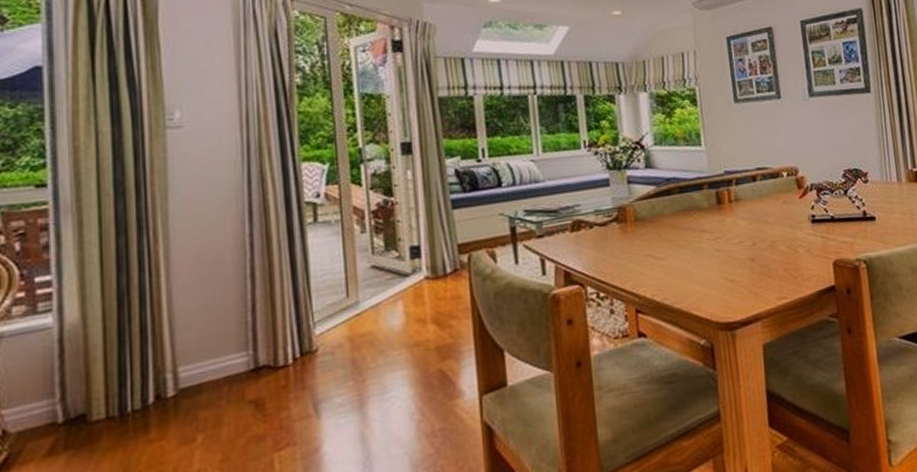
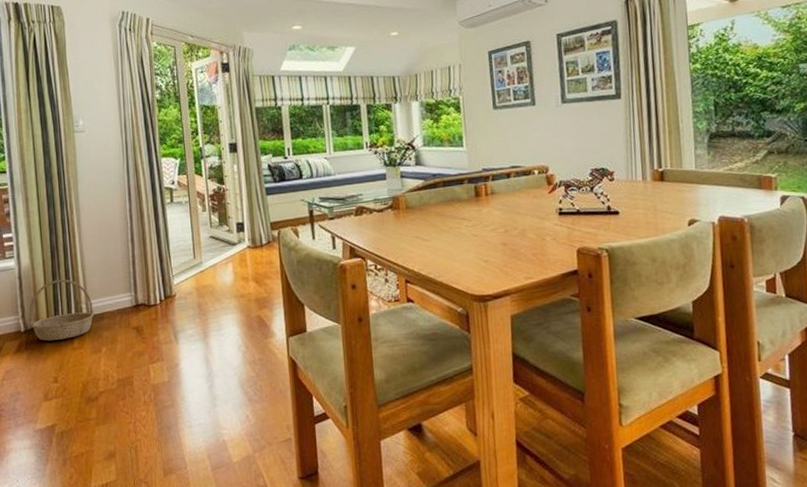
basket: none [74,338,186,434] -> present [29,279,94,342]

